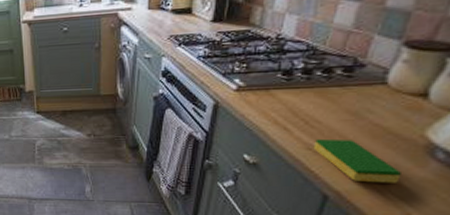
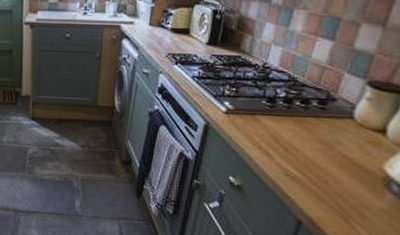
dish sponge: present [313,138,401,183] -> none [291,165,363,212]

